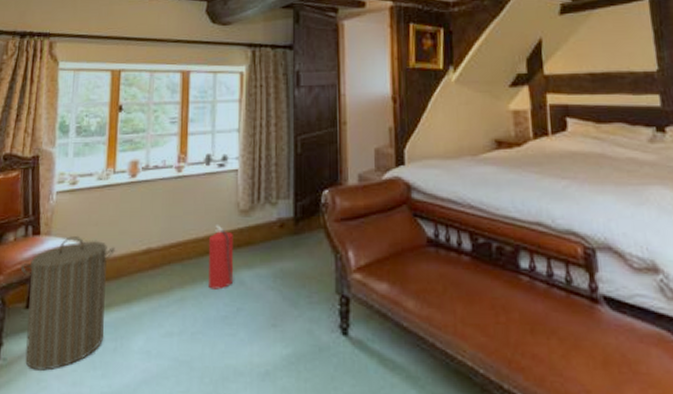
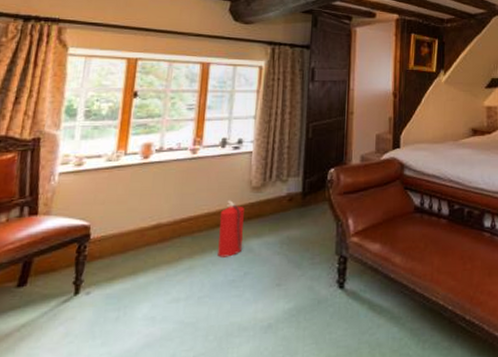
laundry hamper: present [20,235,115,372] -> none [12,214,122,347]

